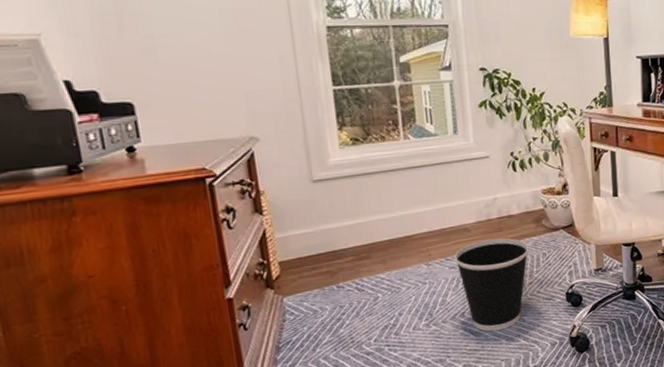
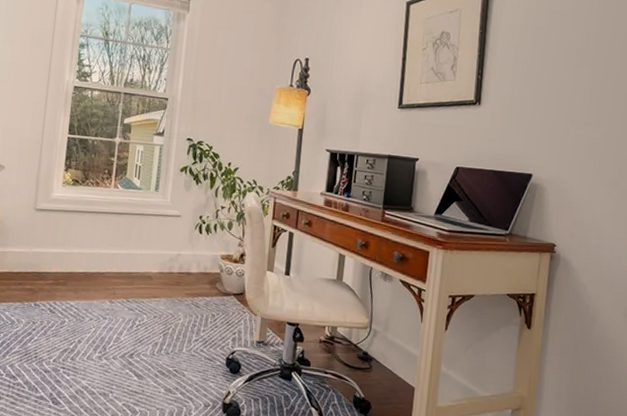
wastebasket: present [454,238,530,332] -> none [134,290,201,379]

